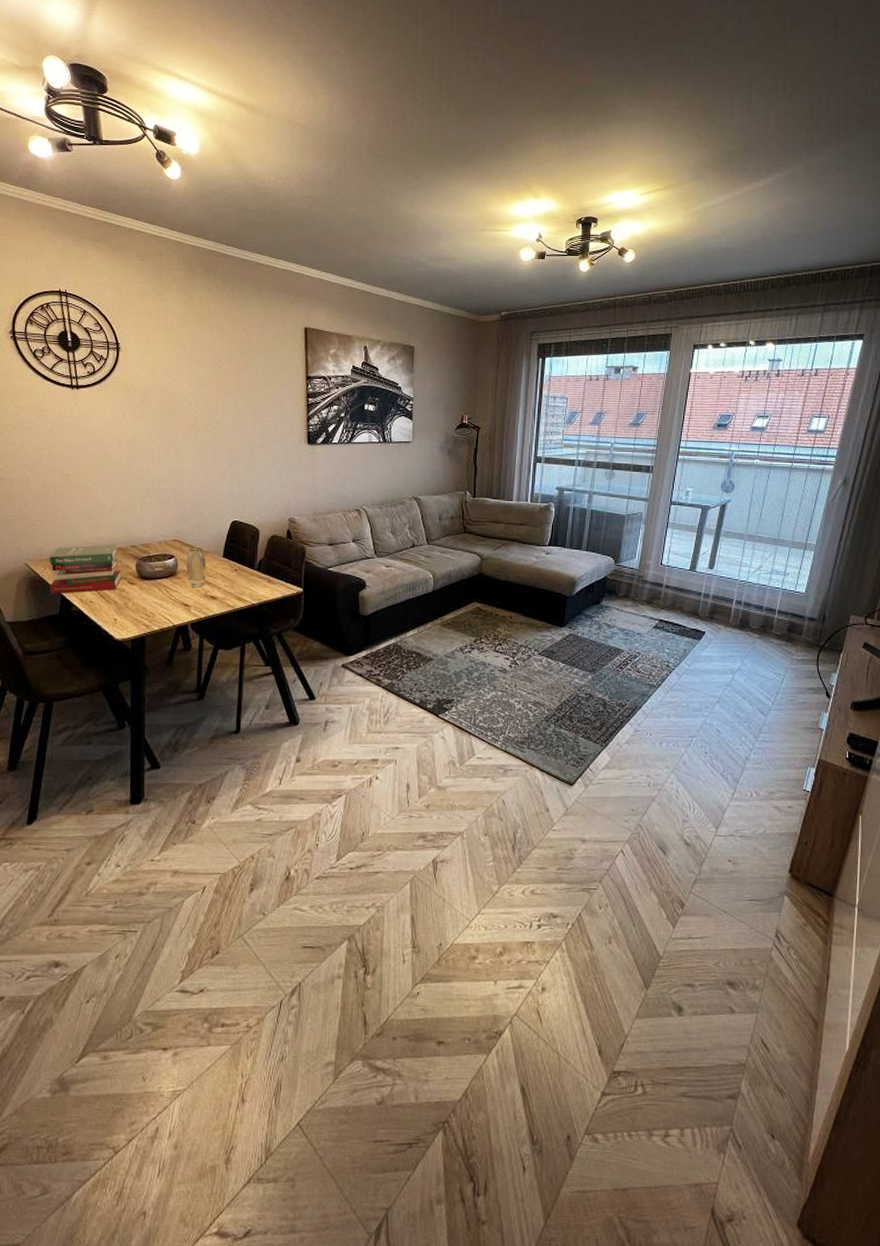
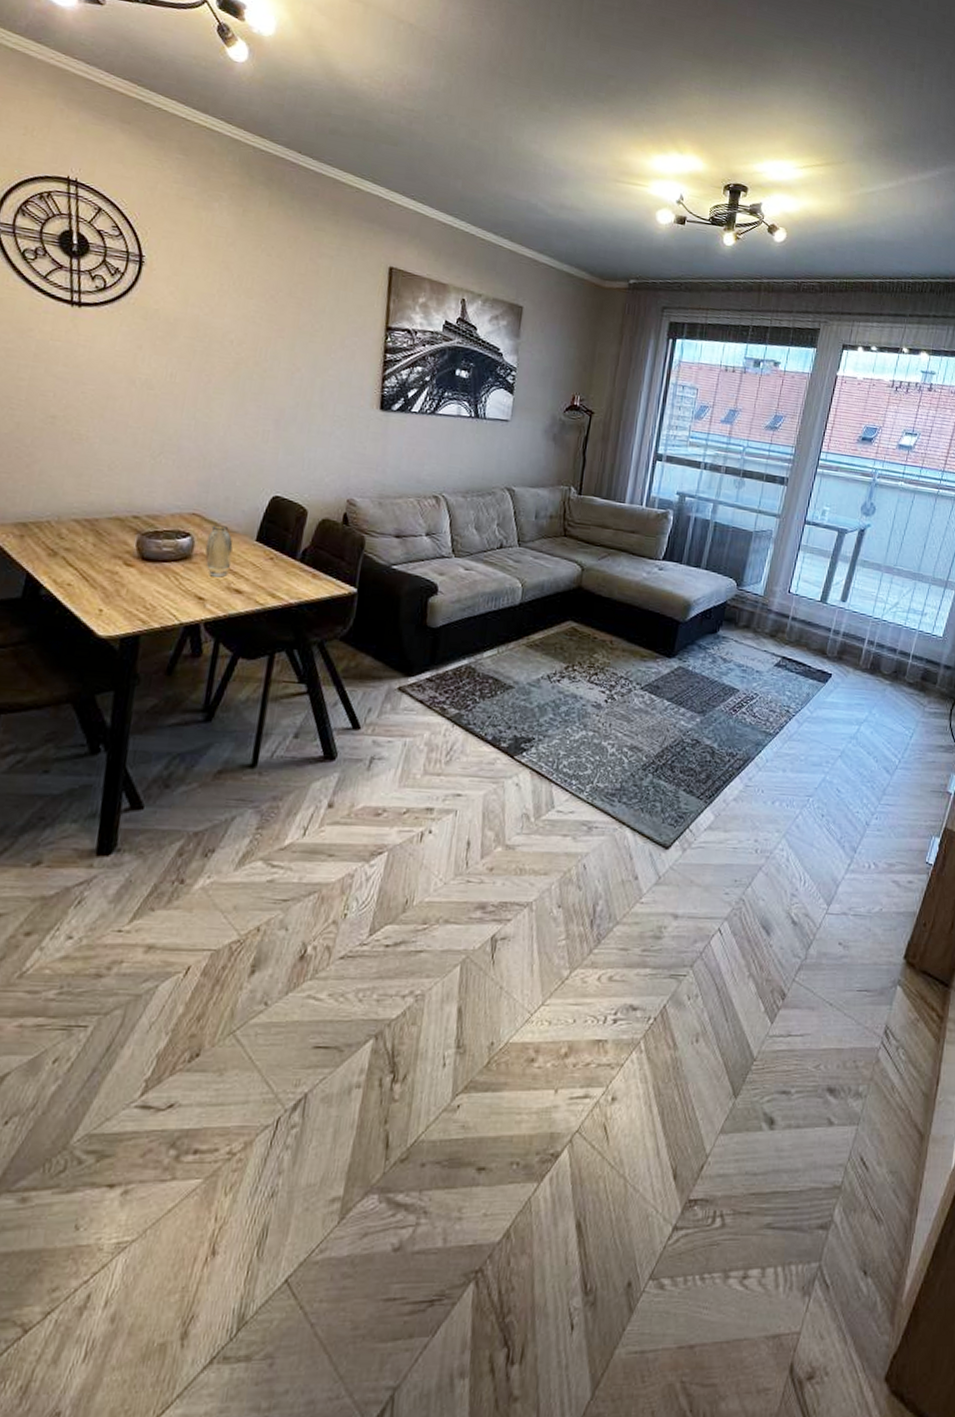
books: present [49,545,122,594] -> none [11,509,116,572]

